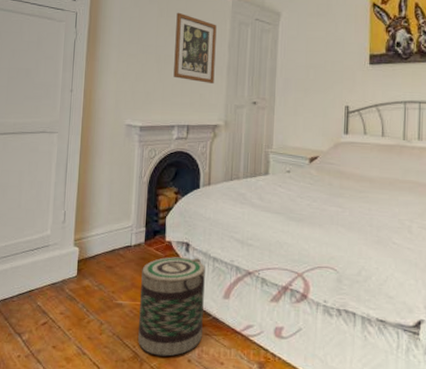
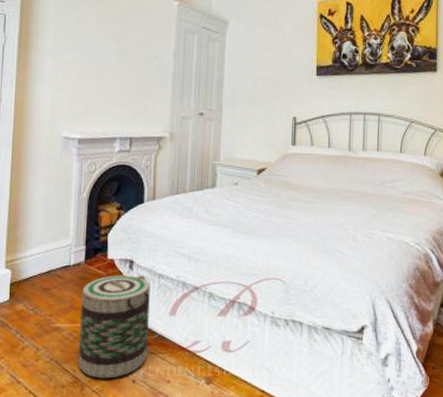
wall art: present [173,12,217,83] -> none [115,18,161,94]

